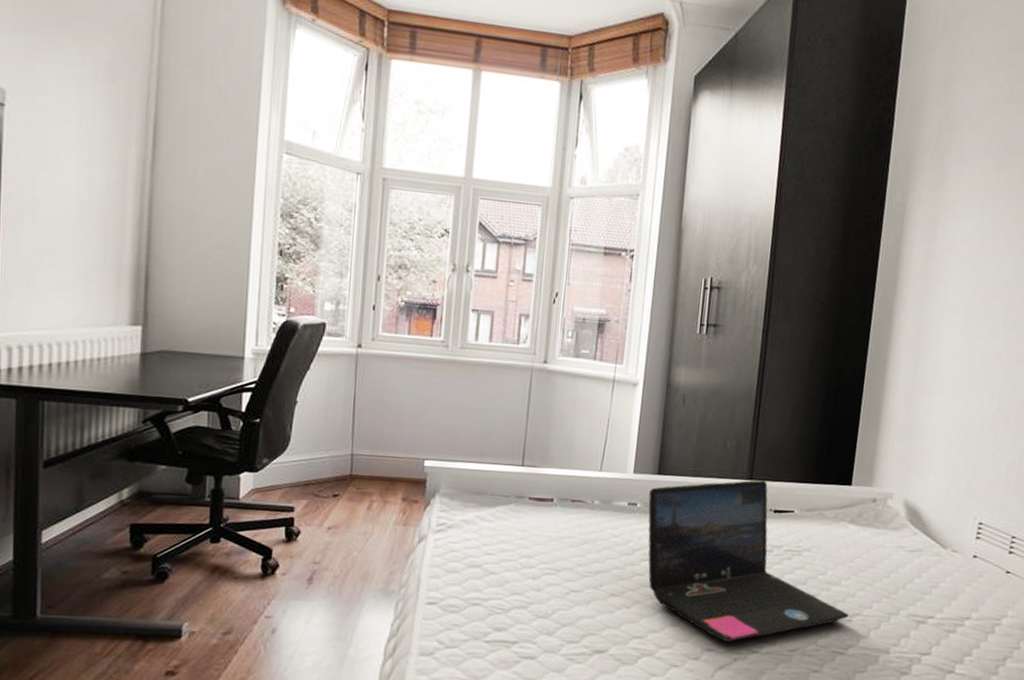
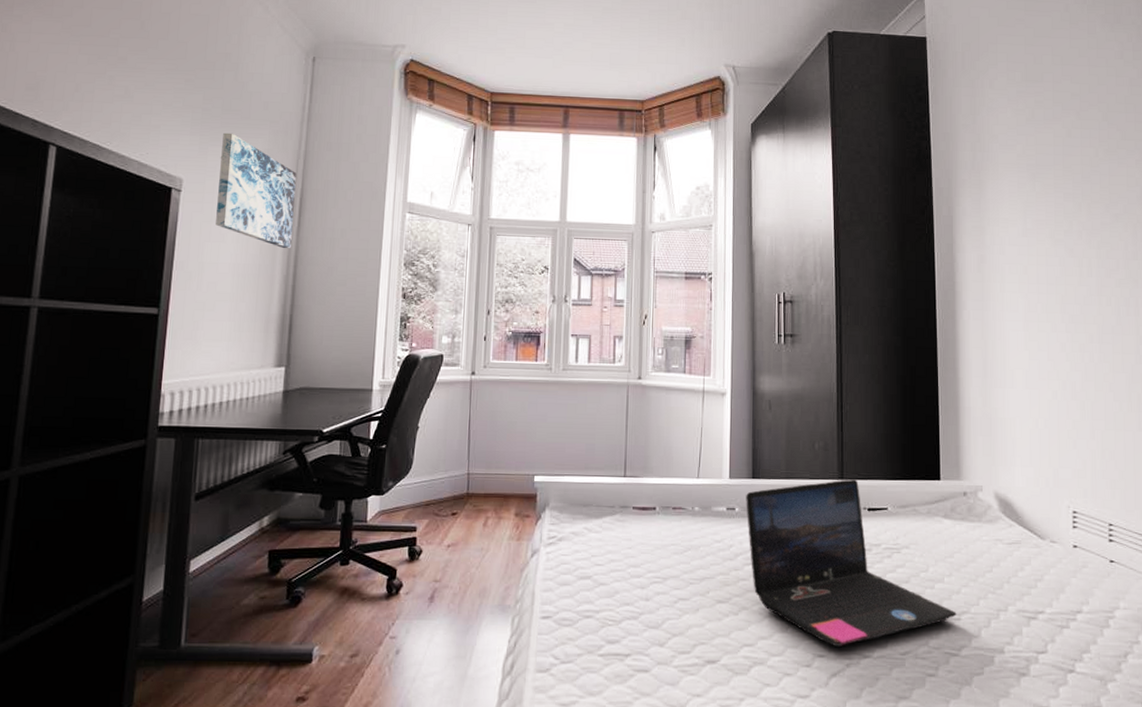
wall art: none [50,33,148,188] -> present [216,132,296,249]

